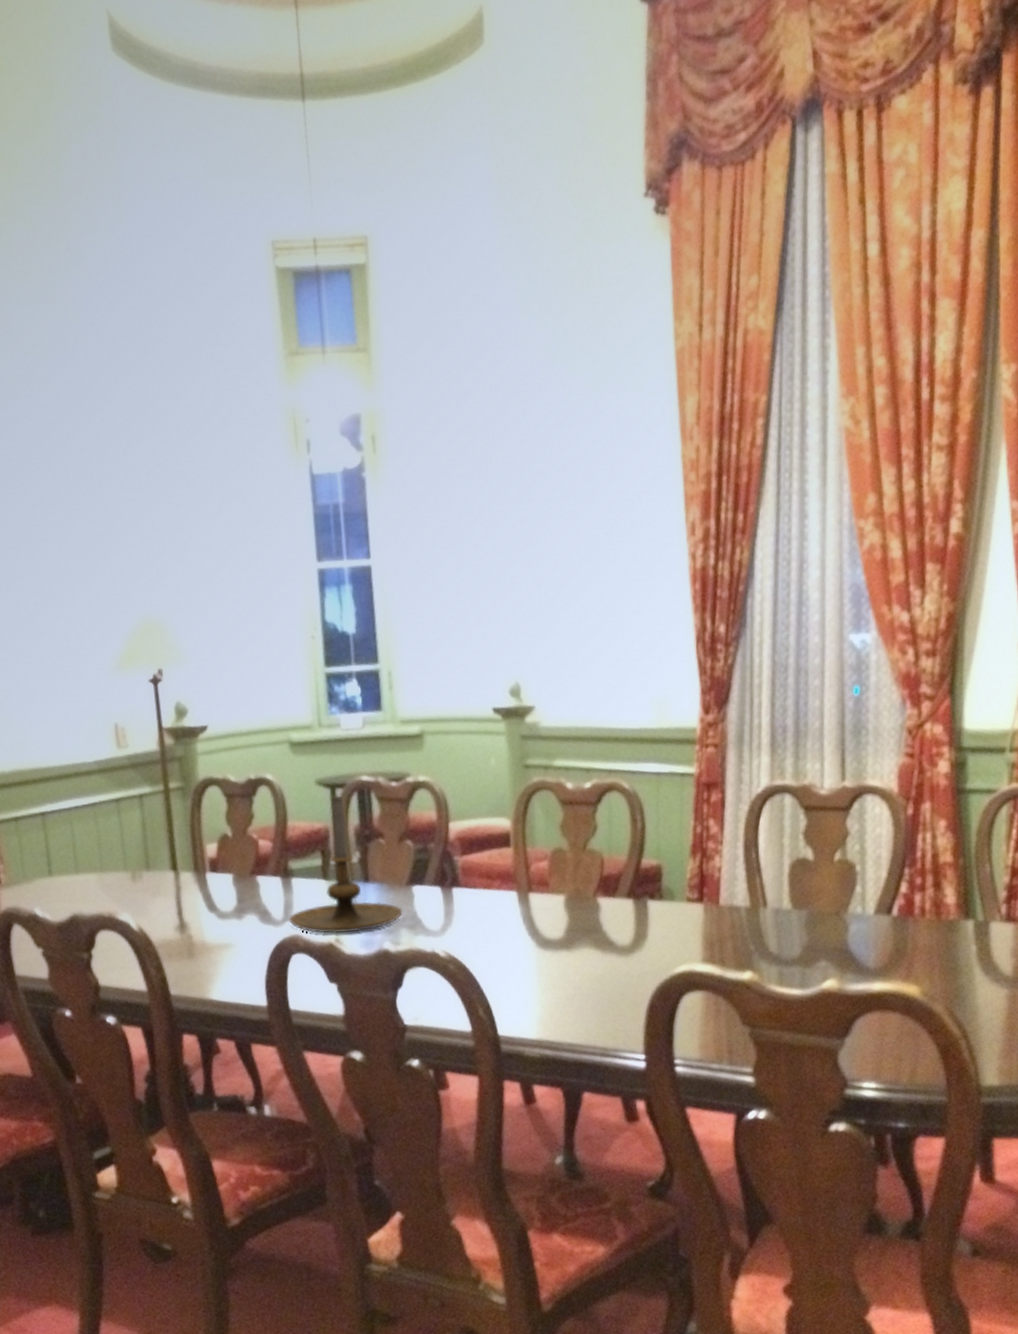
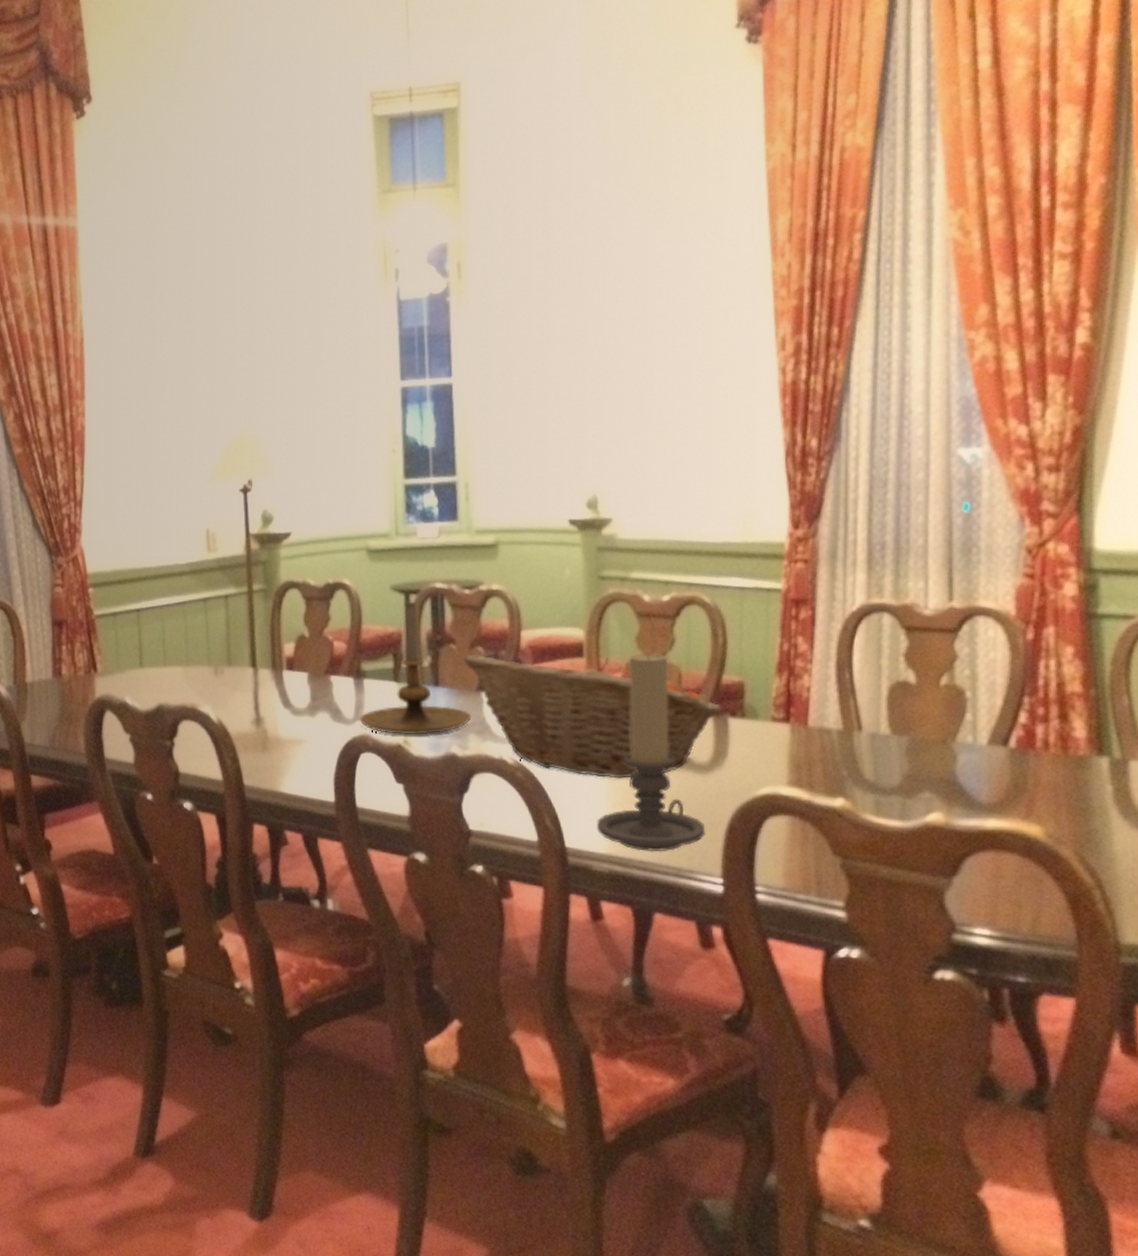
fruit basket: none [392,847,642,966] -> present [463,654,722,779]
candle holder: none [527,839,629,1035] -> present [596,651,706,852]

